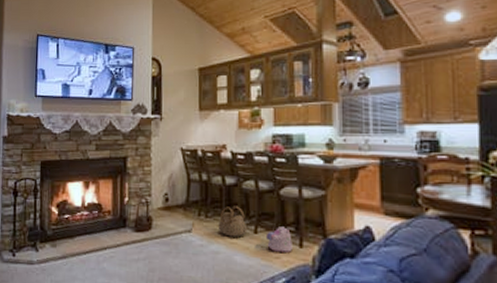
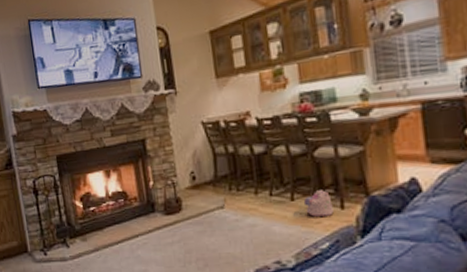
basket: present [218,205,248,237] -> none [251,174,284,208]

